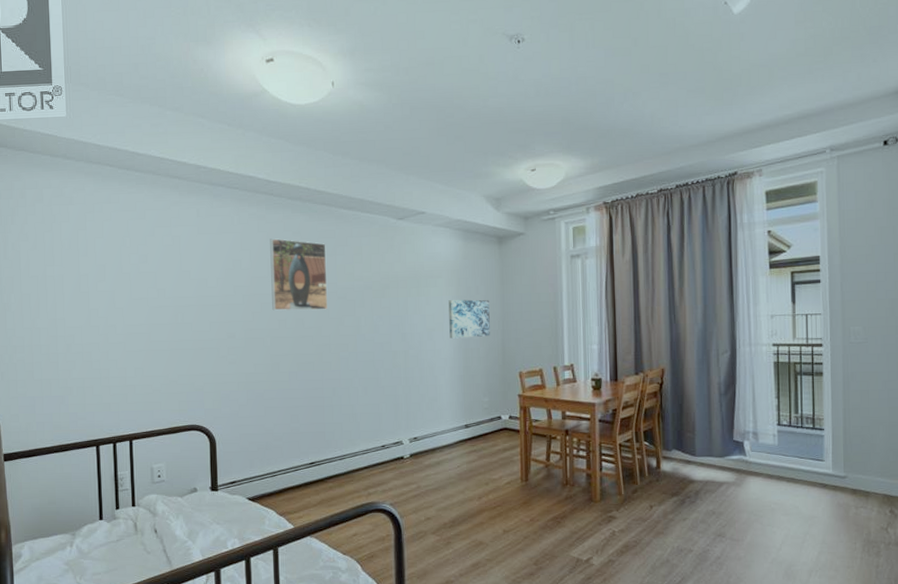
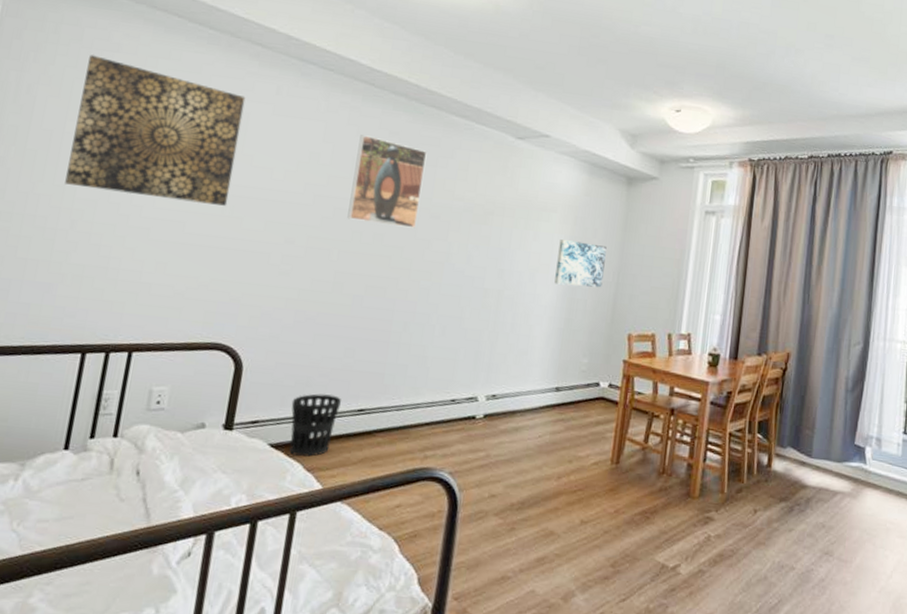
wall art: none [51,210,178,318] -> present [65,55,246,206]
wastebasket: none [258,454,295,504] -> present [289,393,341,457]

